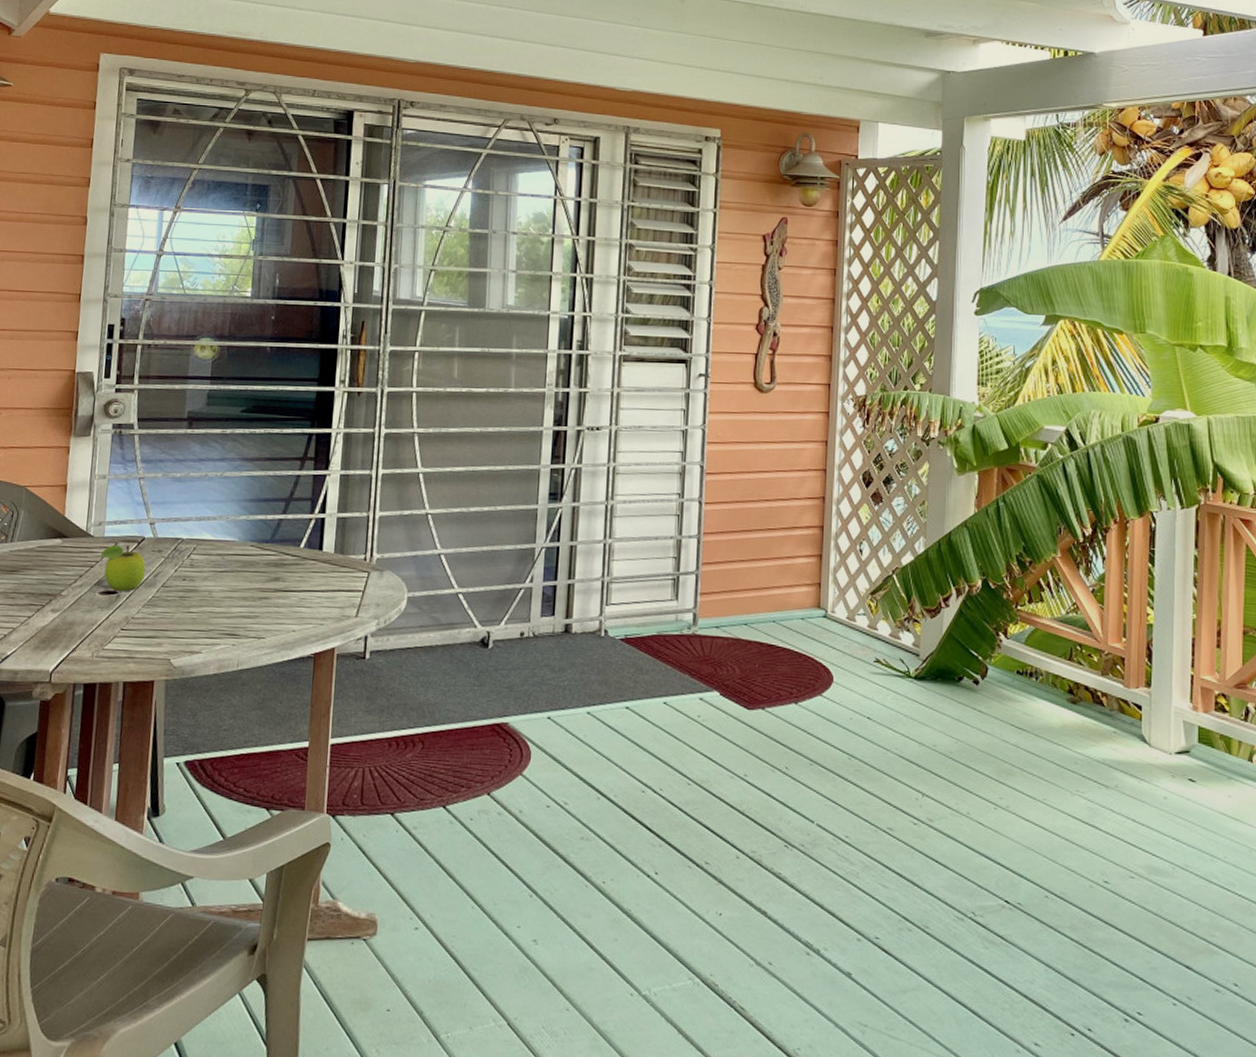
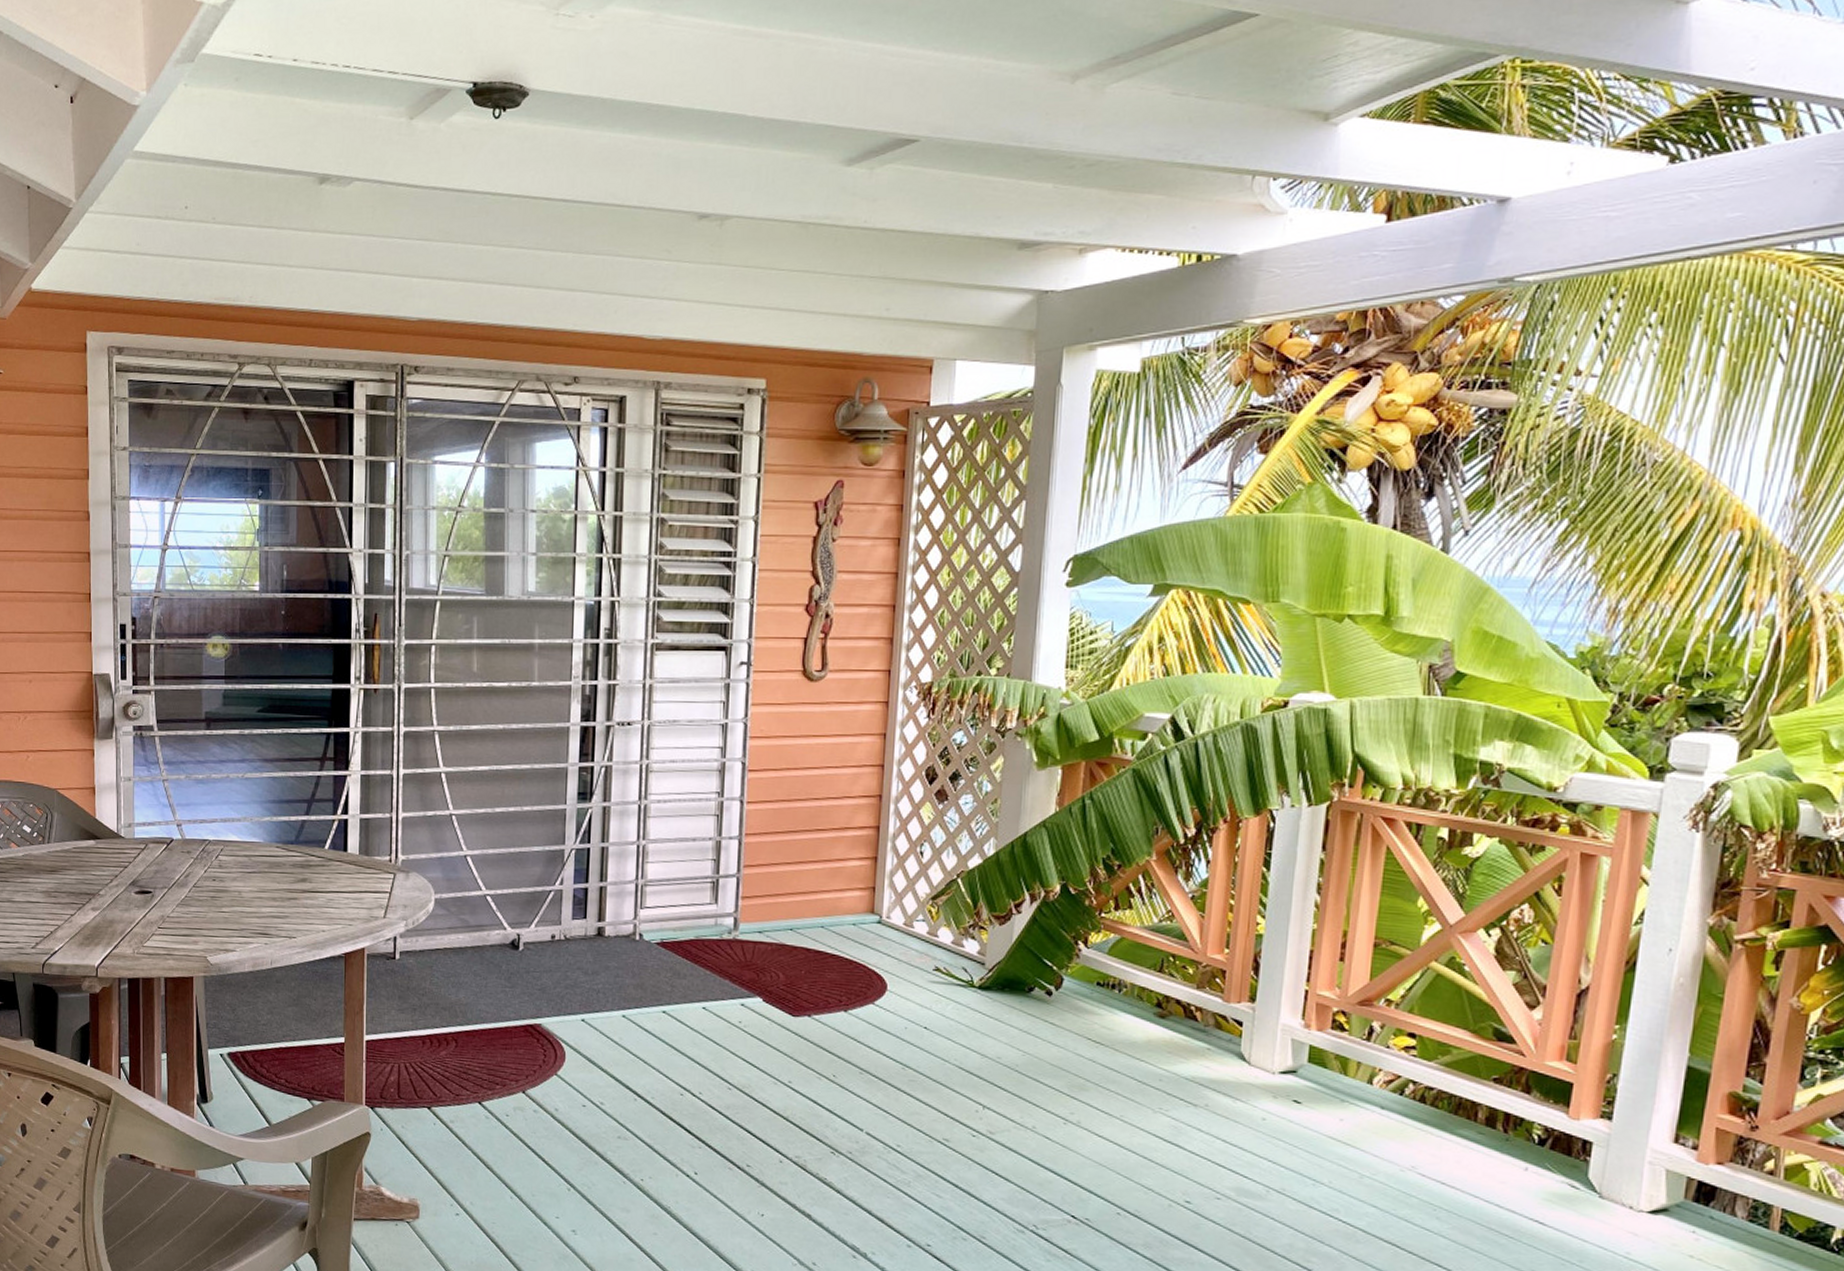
fruit: present [100,544,146,592] -> none [132,846,176,892]

